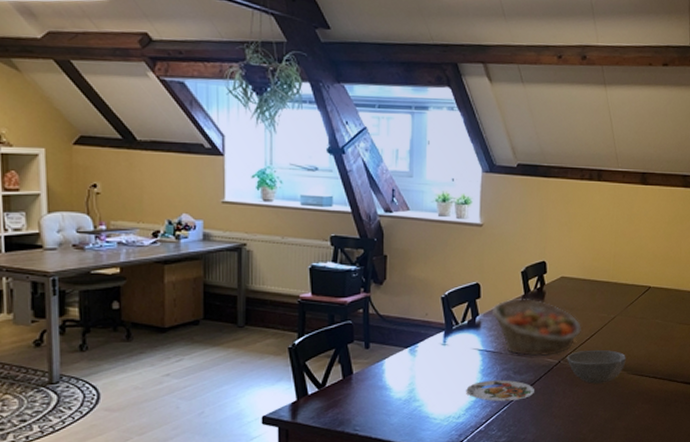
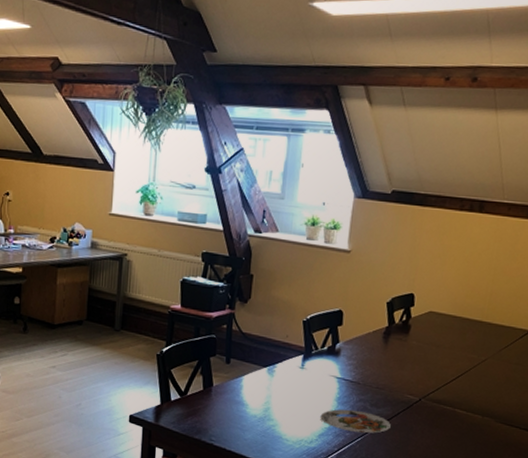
fruit basket: present [492,297,582,356] -> none [353,329,448,393]
bowl: present [566,350,626,384] -> none [428,391,495,429]

